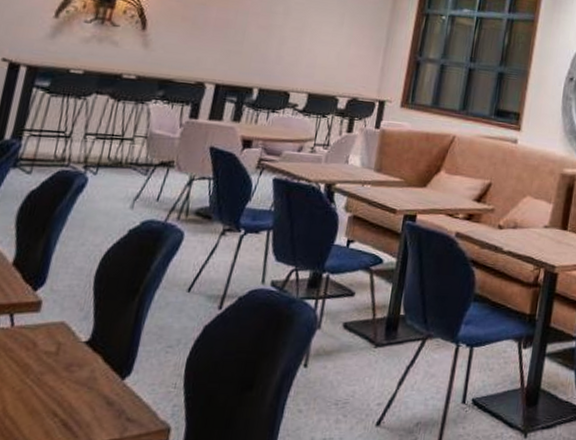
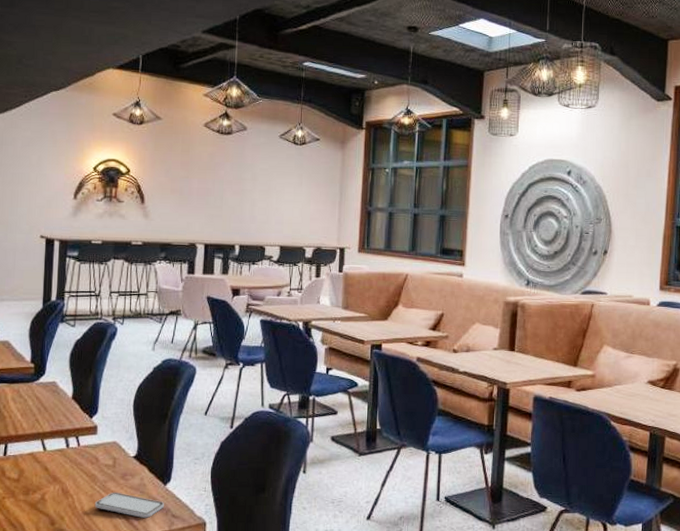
smartphone: none [21,387,118,422] -> present [94,492,164,518]

